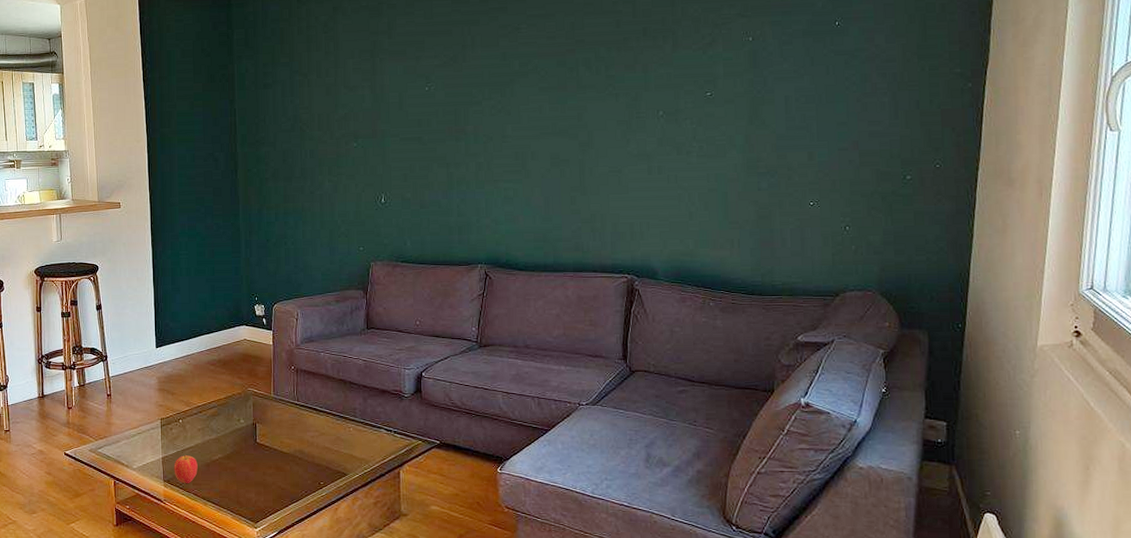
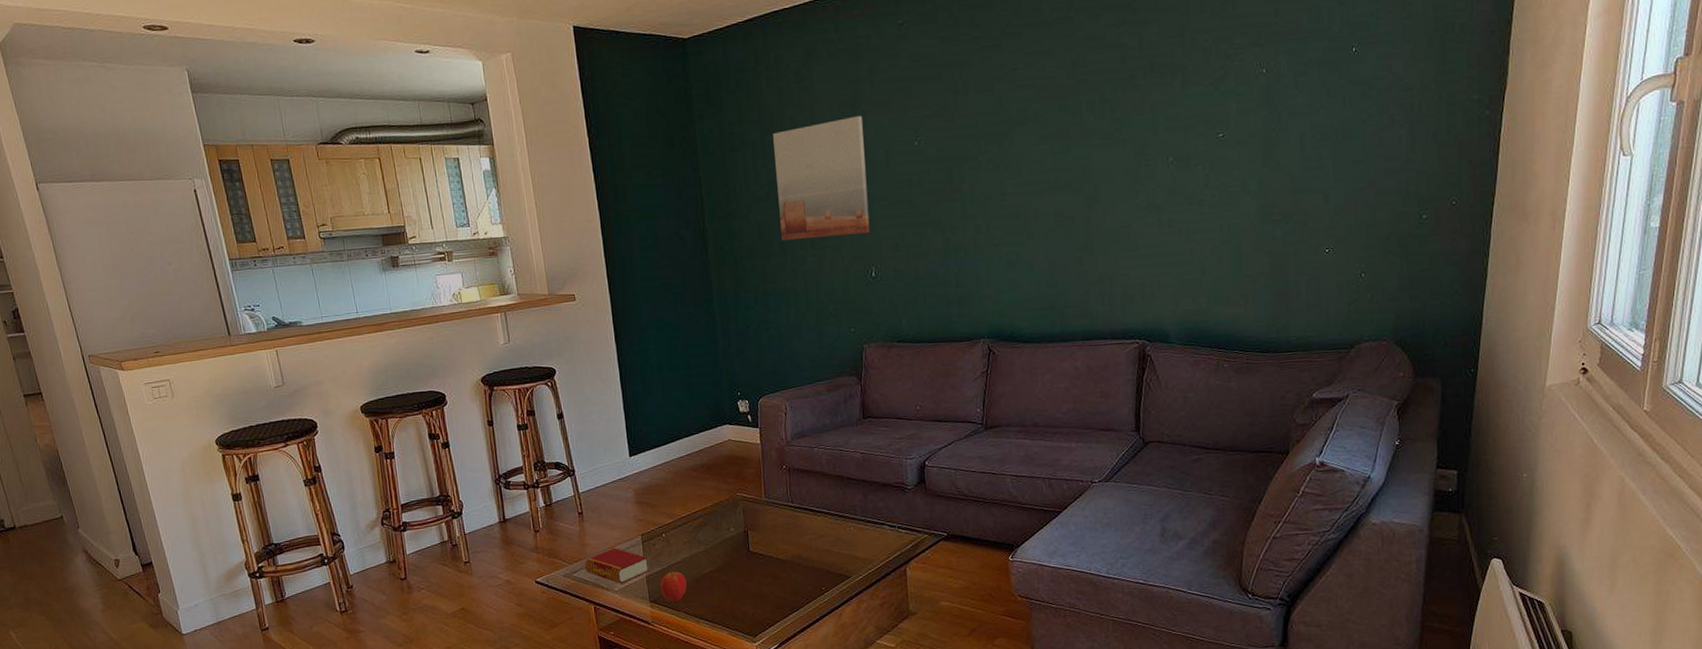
book: none [108,428,165,463] -> present [584,547,649,584]
wall art: none [301,62,382,166] -> present [773,115,870,240]

